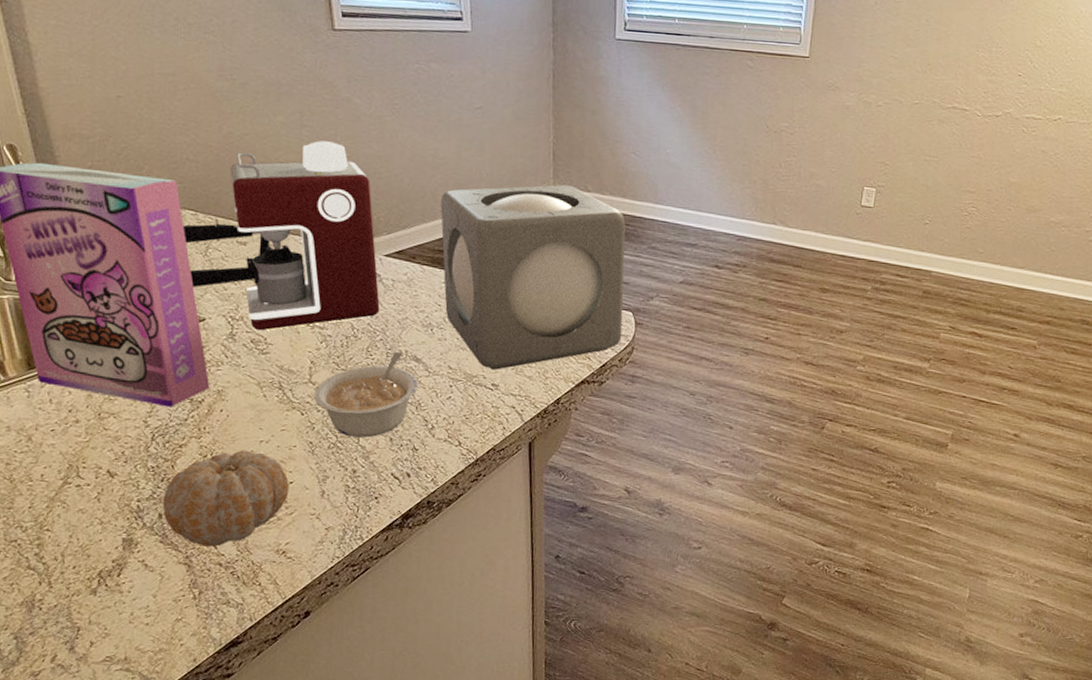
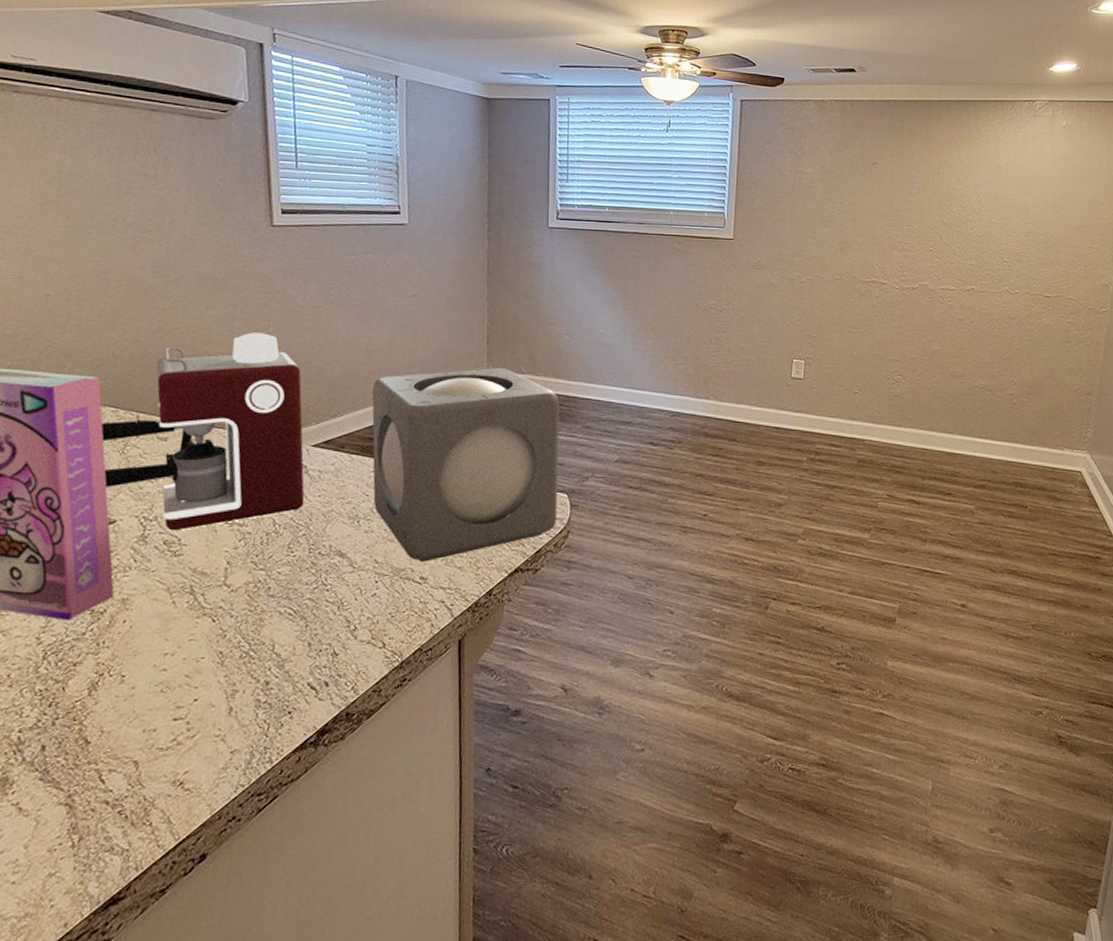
fruit: present [163,450,289,547] -> none [47,665,193,782]
legume: present [314,352,418,438] -> none [227,548,342,644]

